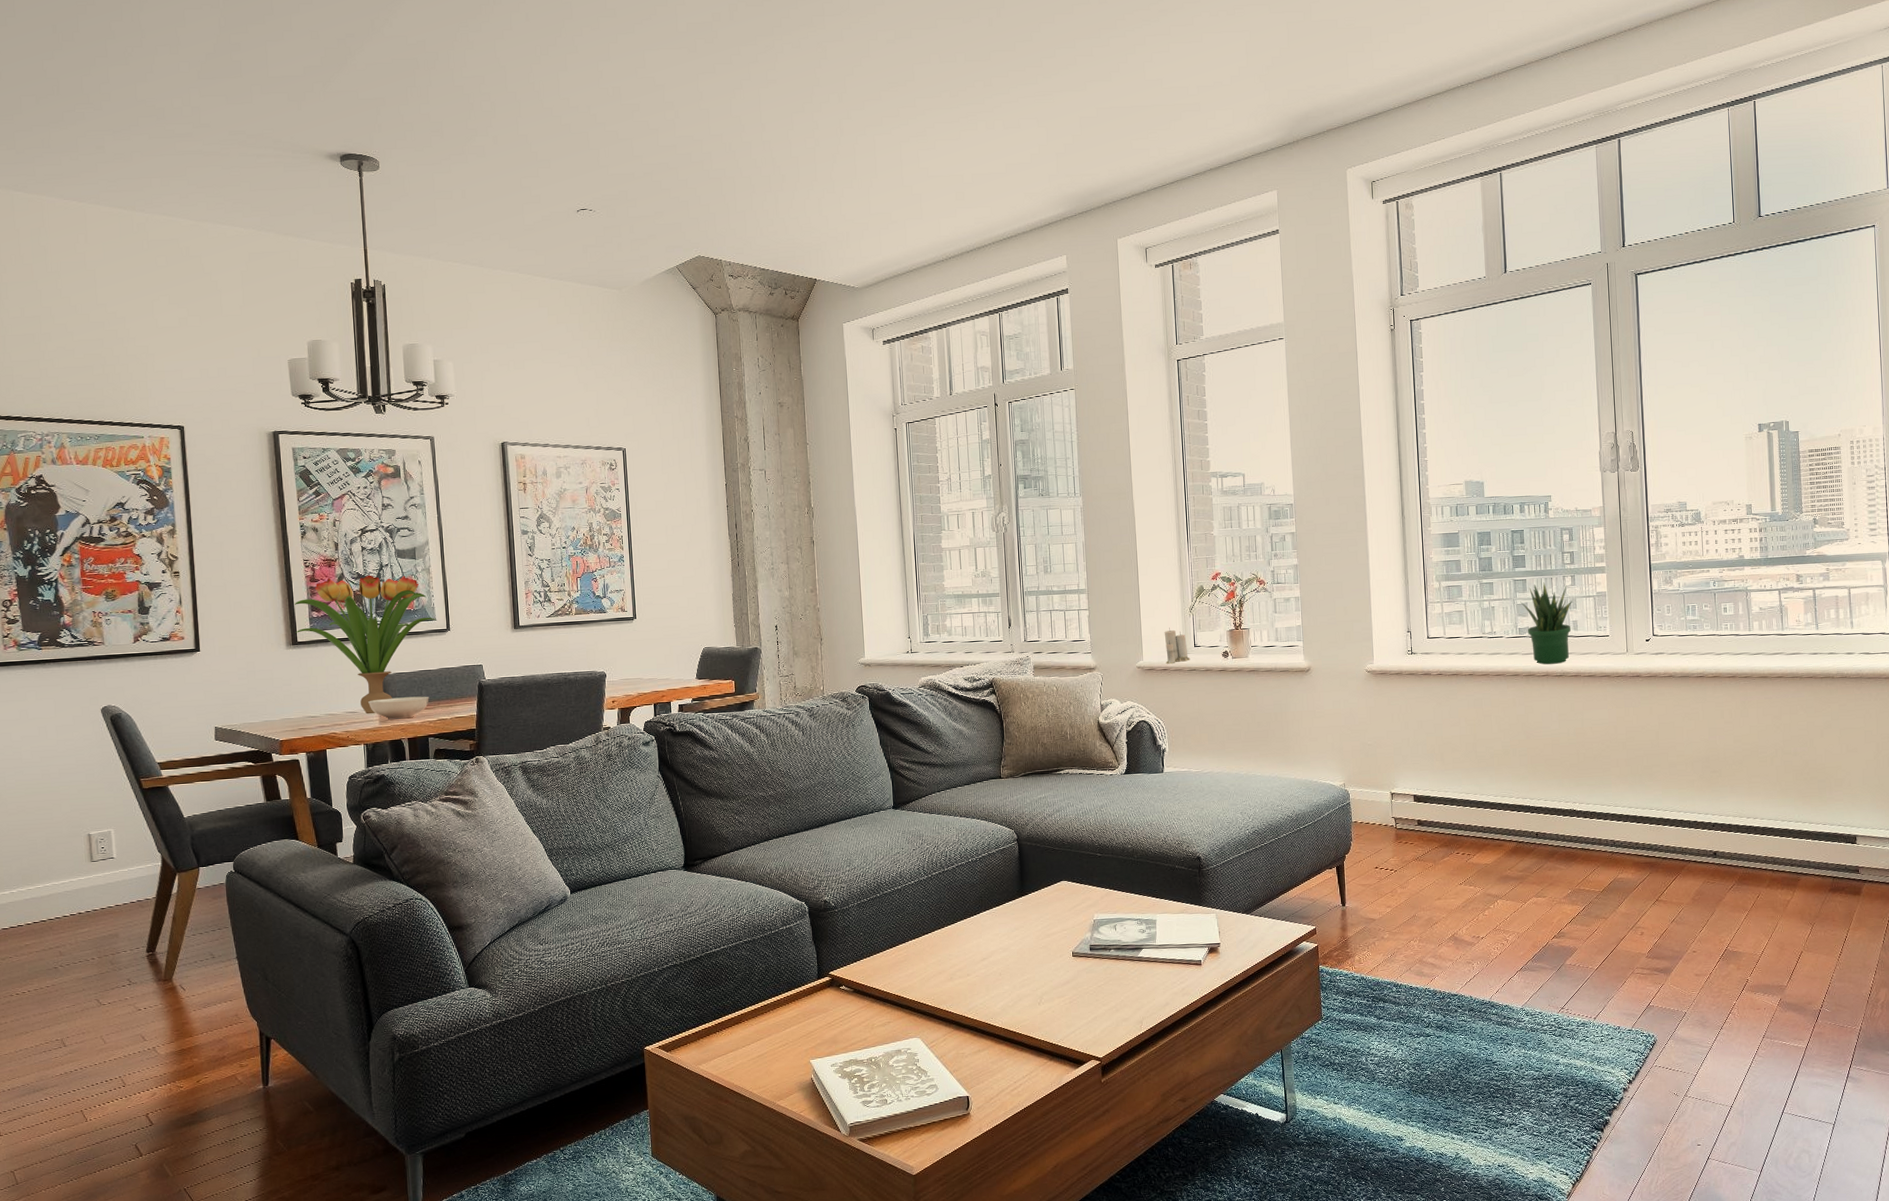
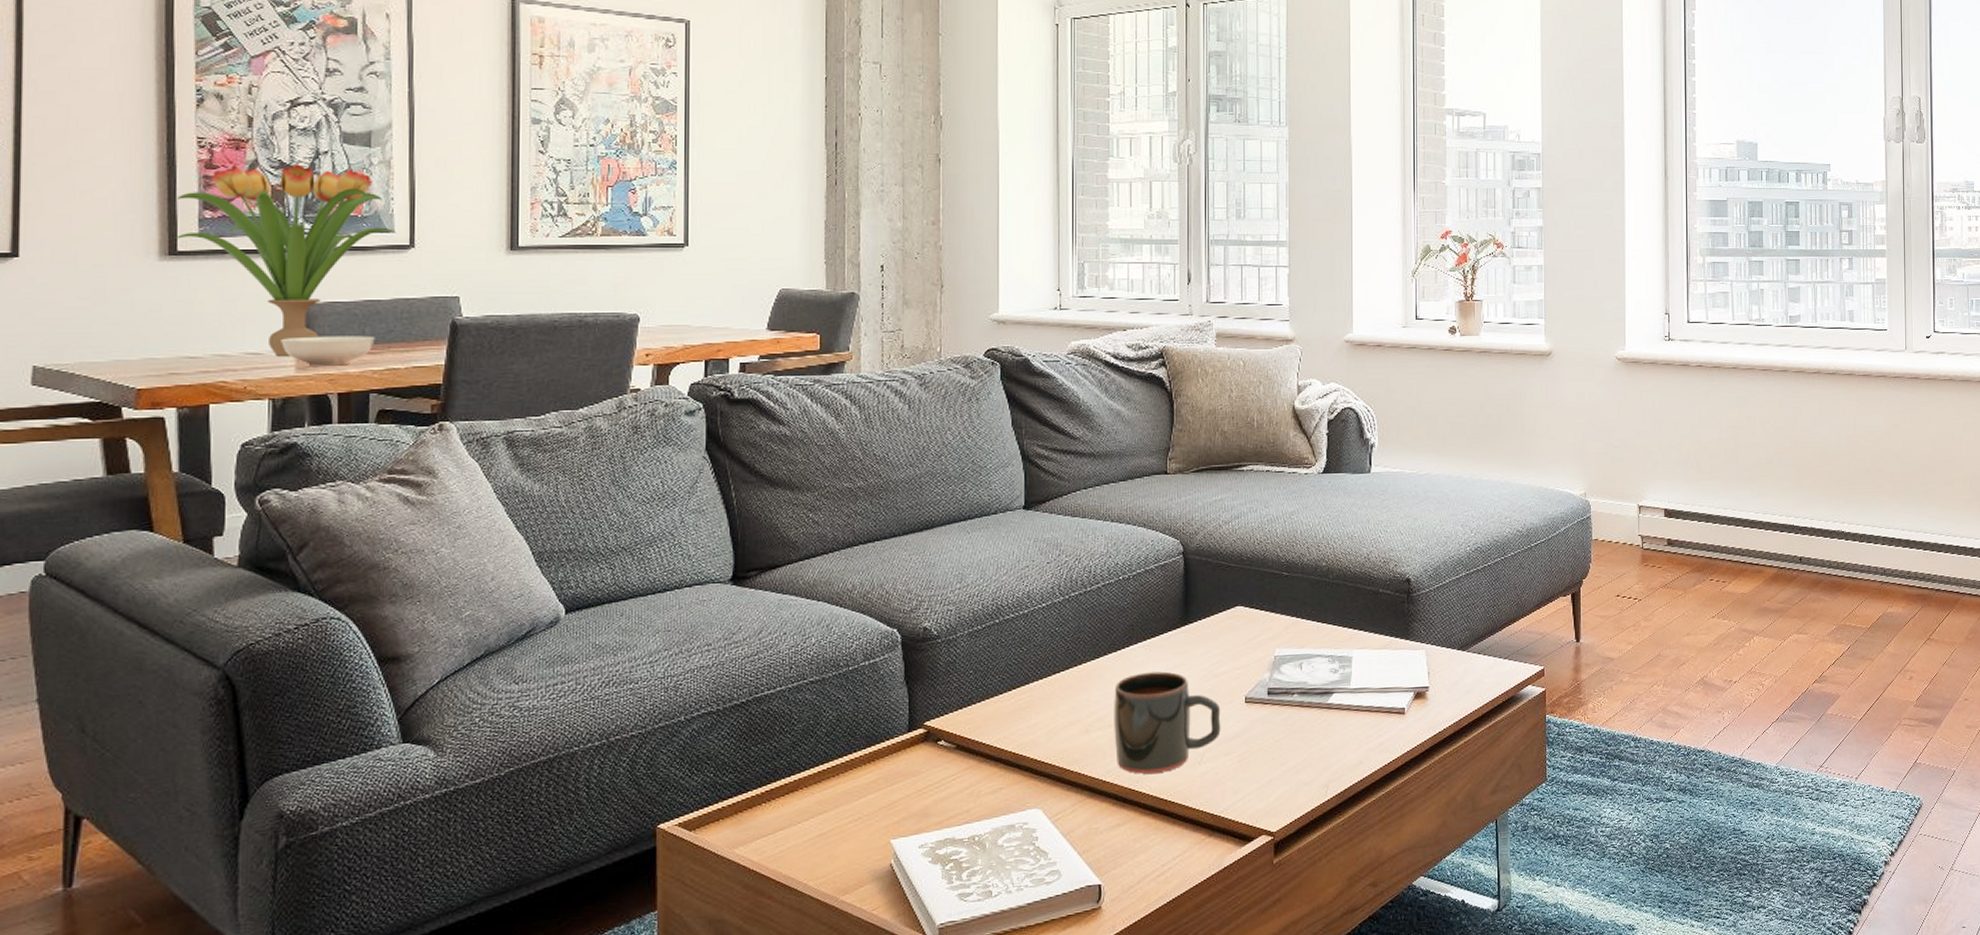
mug: none [970,932,1055,1012] -> present [1114,671,1221,774]
candle: present [1164,627,1191,665] -> none [1380,294,1411,340]
planter: present [1520,582,1572,665] -> none [1792,264,1849,361]

